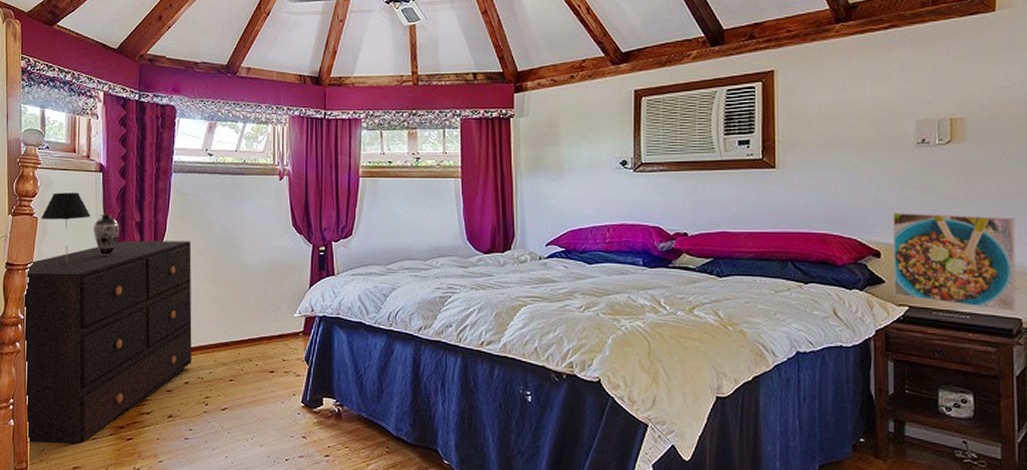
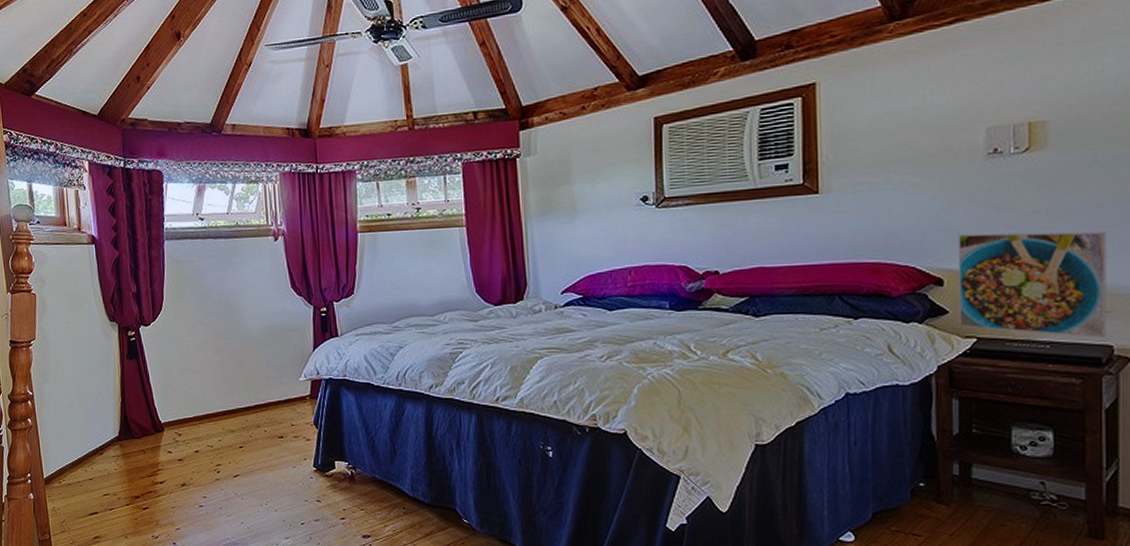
dresser: present [25,240,192,445] -> none [31,309,200,516]
table lamp: present [41,192,90,263] -> none [39,266,87,337]
decorative vase: present [94,214,120,256] -> none [91,286,118,328]

